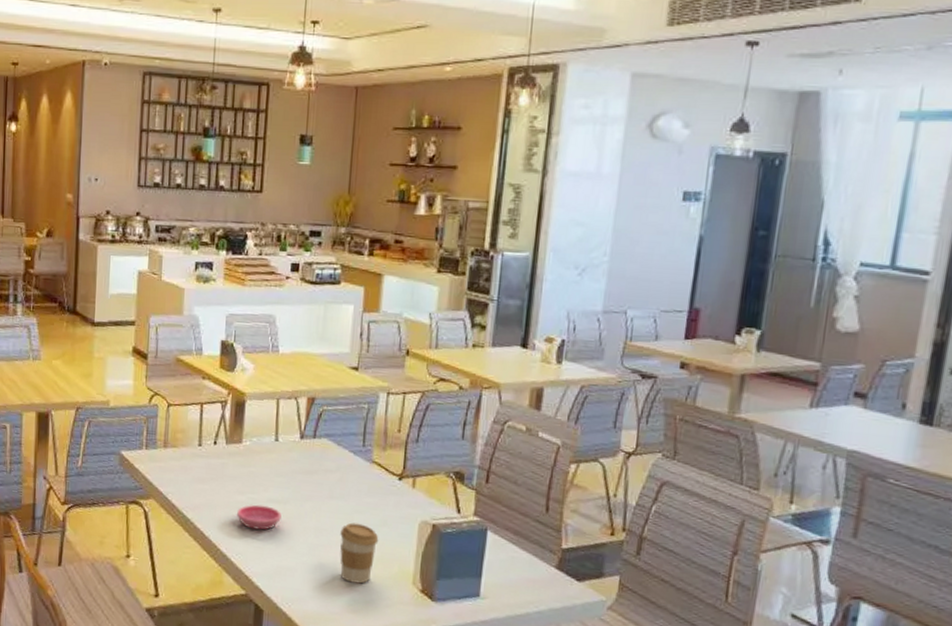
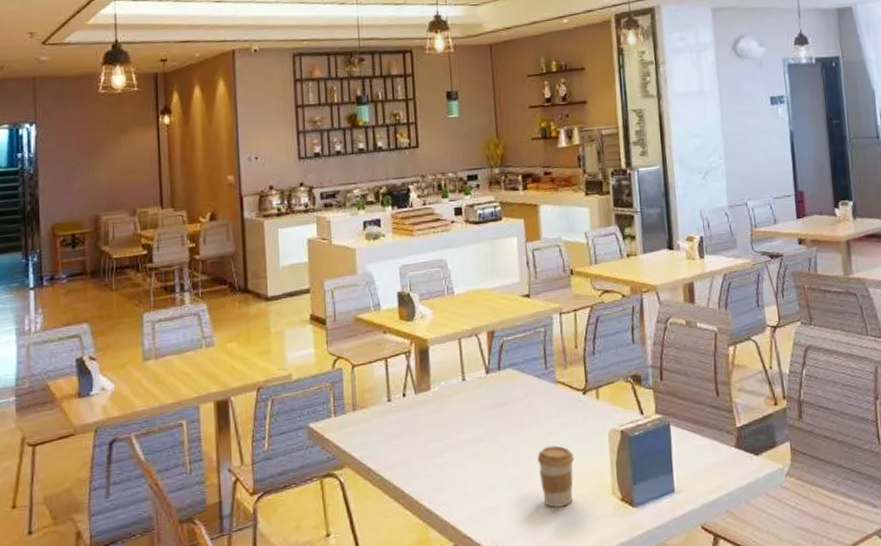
saucer: present [237,504,282,530] -> none [435,448,479,476]

